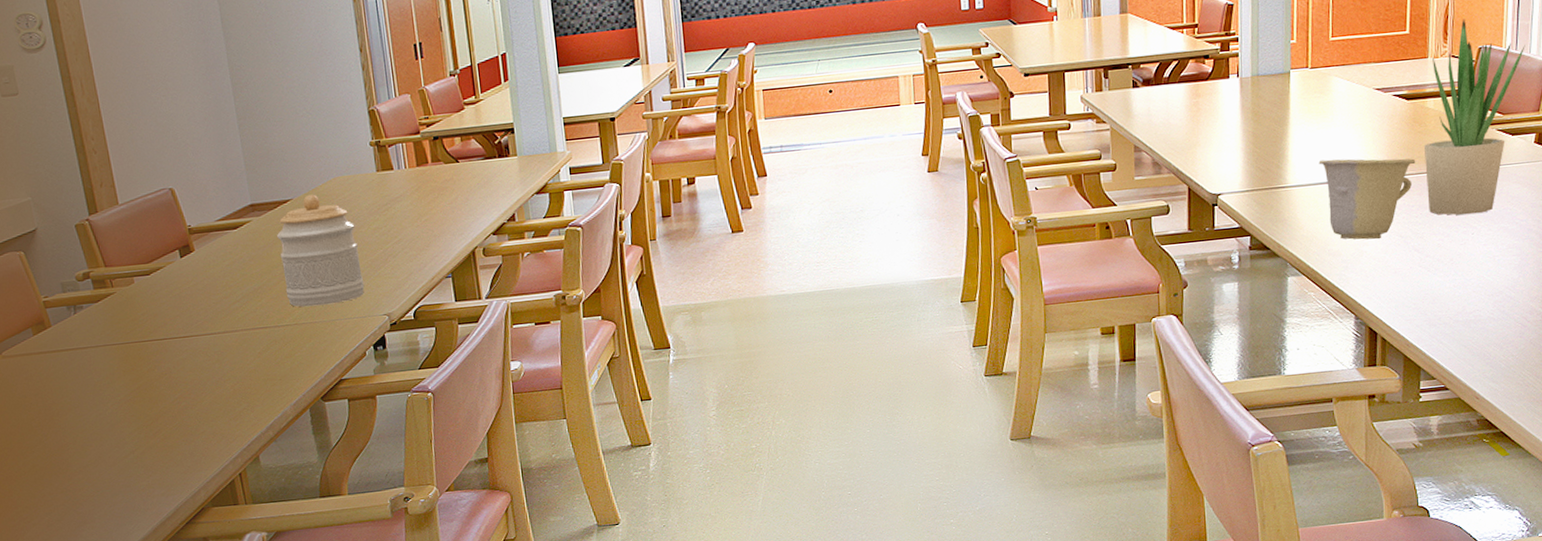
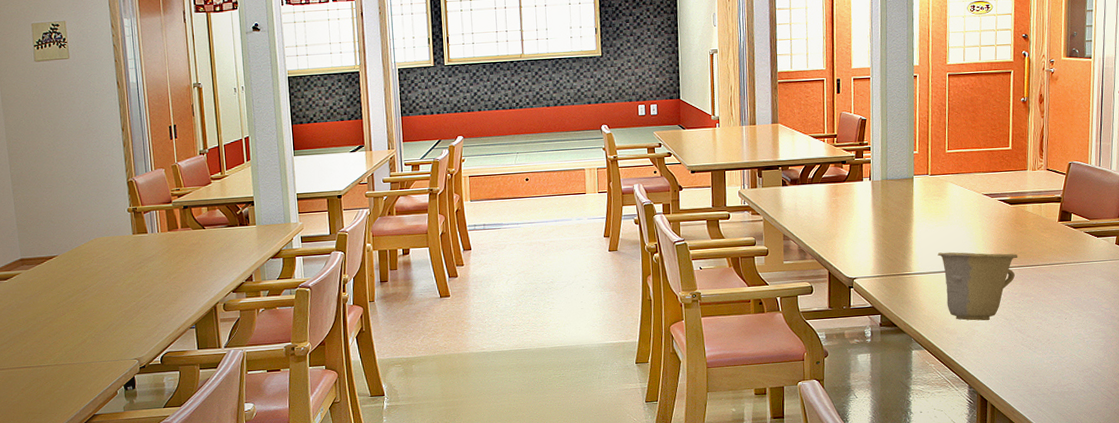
jar: present [277,194,365,307] -> none [43,252,119,350]
potted plant: present [1423,18,1525,215] -> none [1024,138,1107,303]

